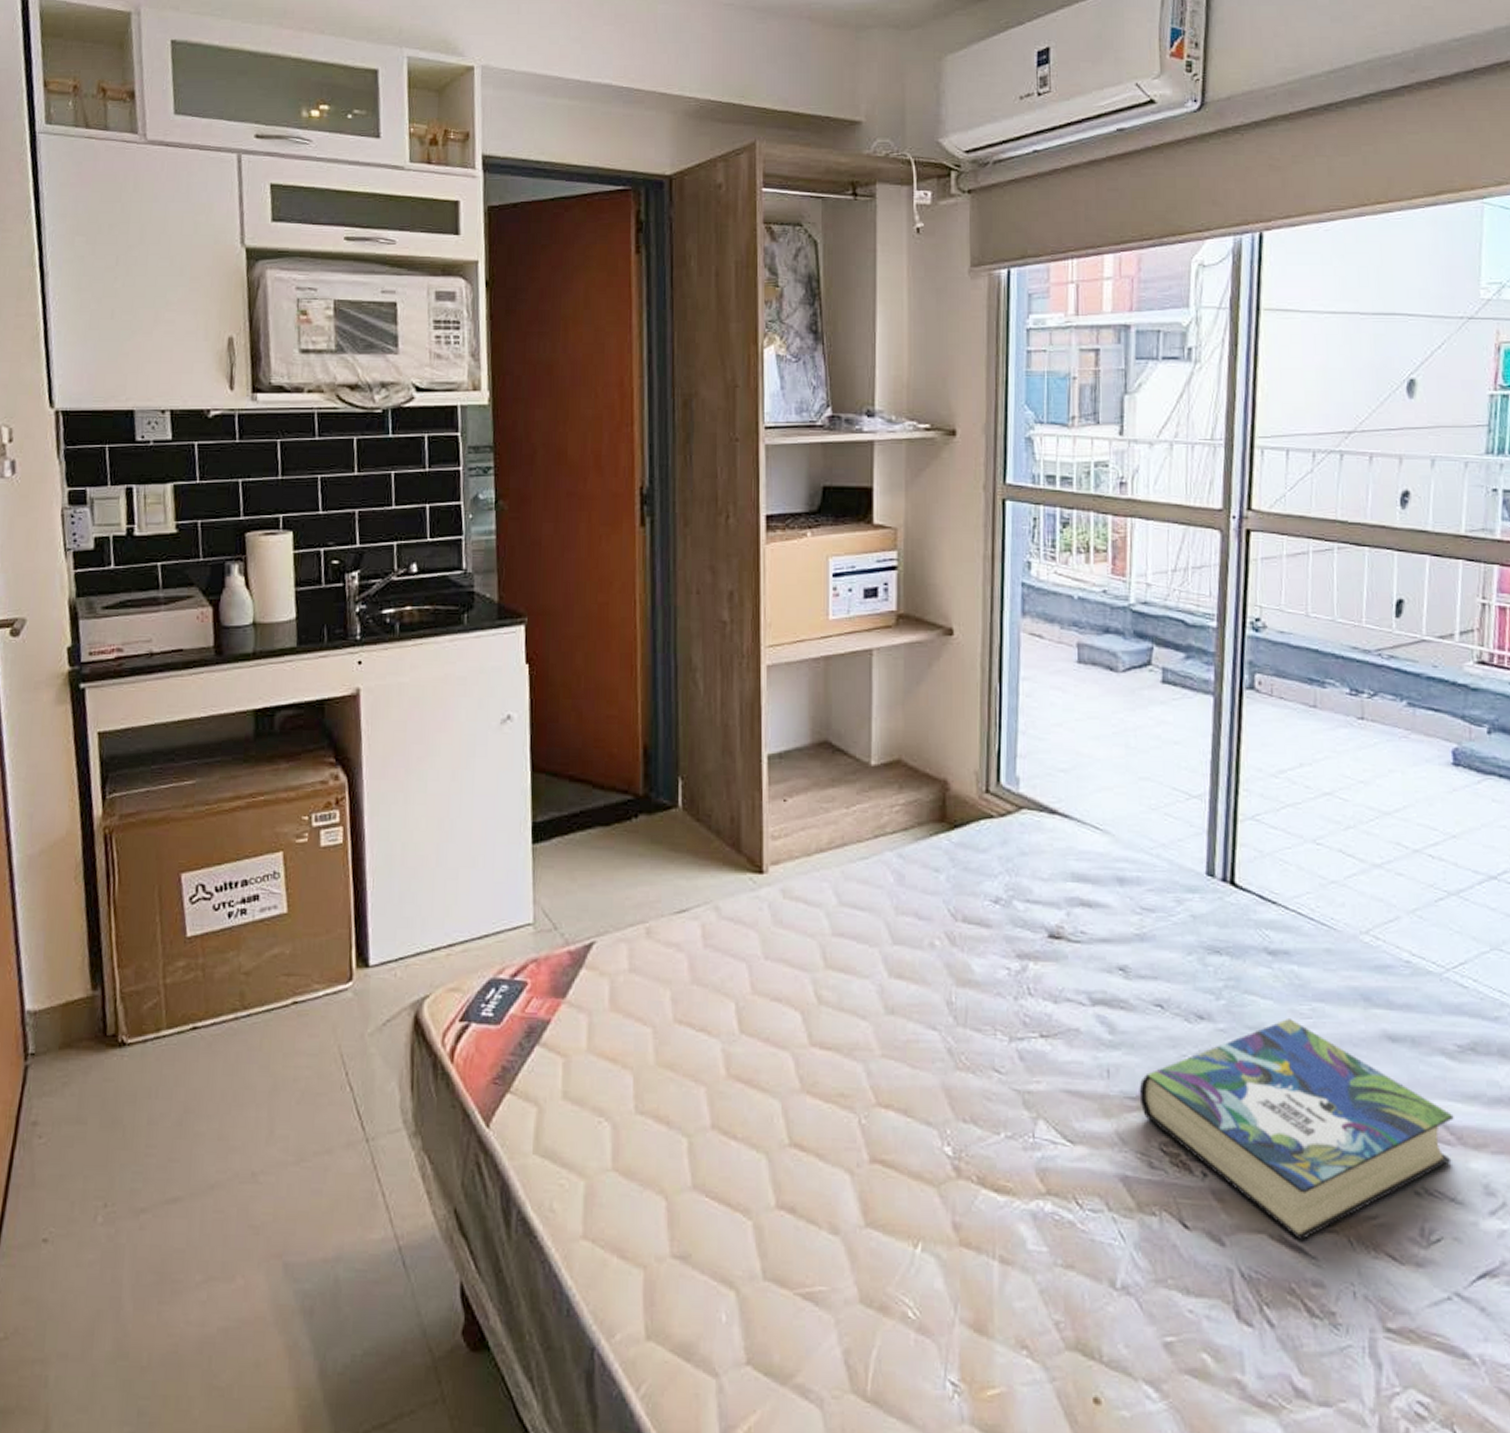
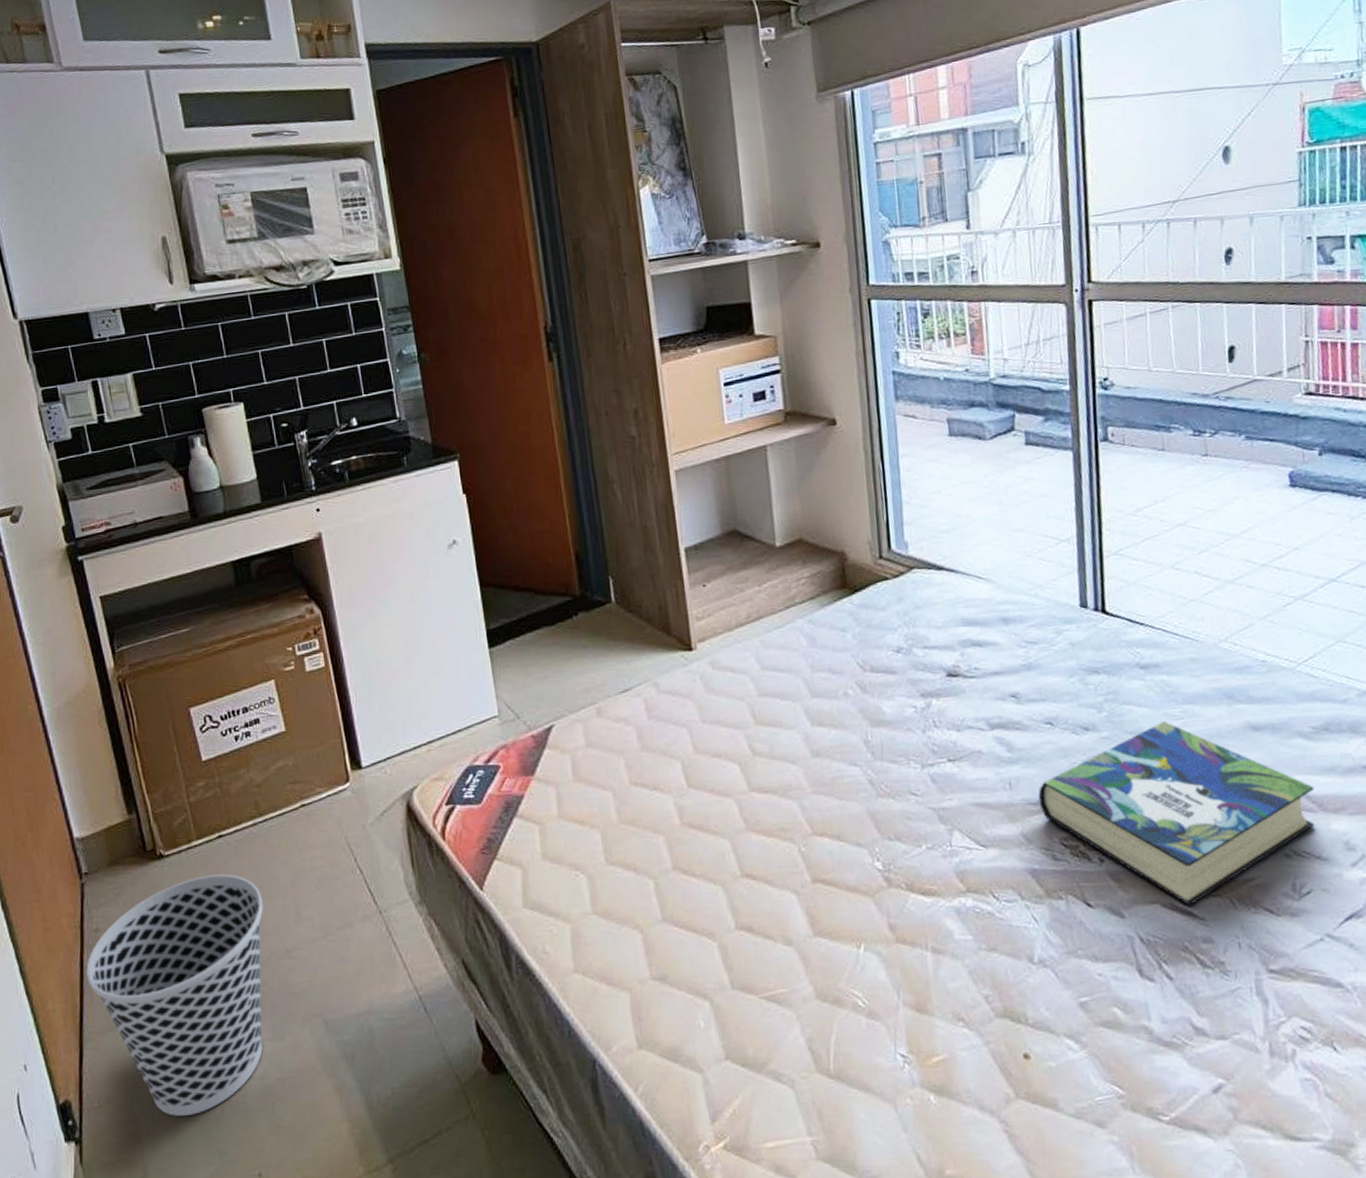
wastebasket: none [14,1073,233,1361] -> present [86,874,264,1116]

